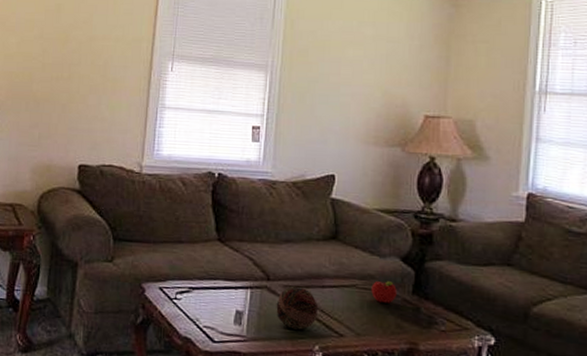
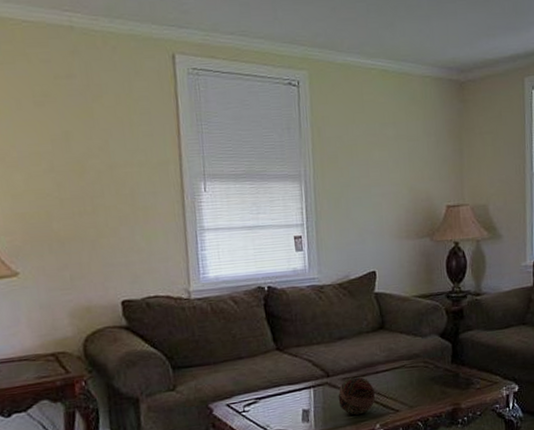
fruit: present [371,281,397,303] -> none [417,356,439,376]

